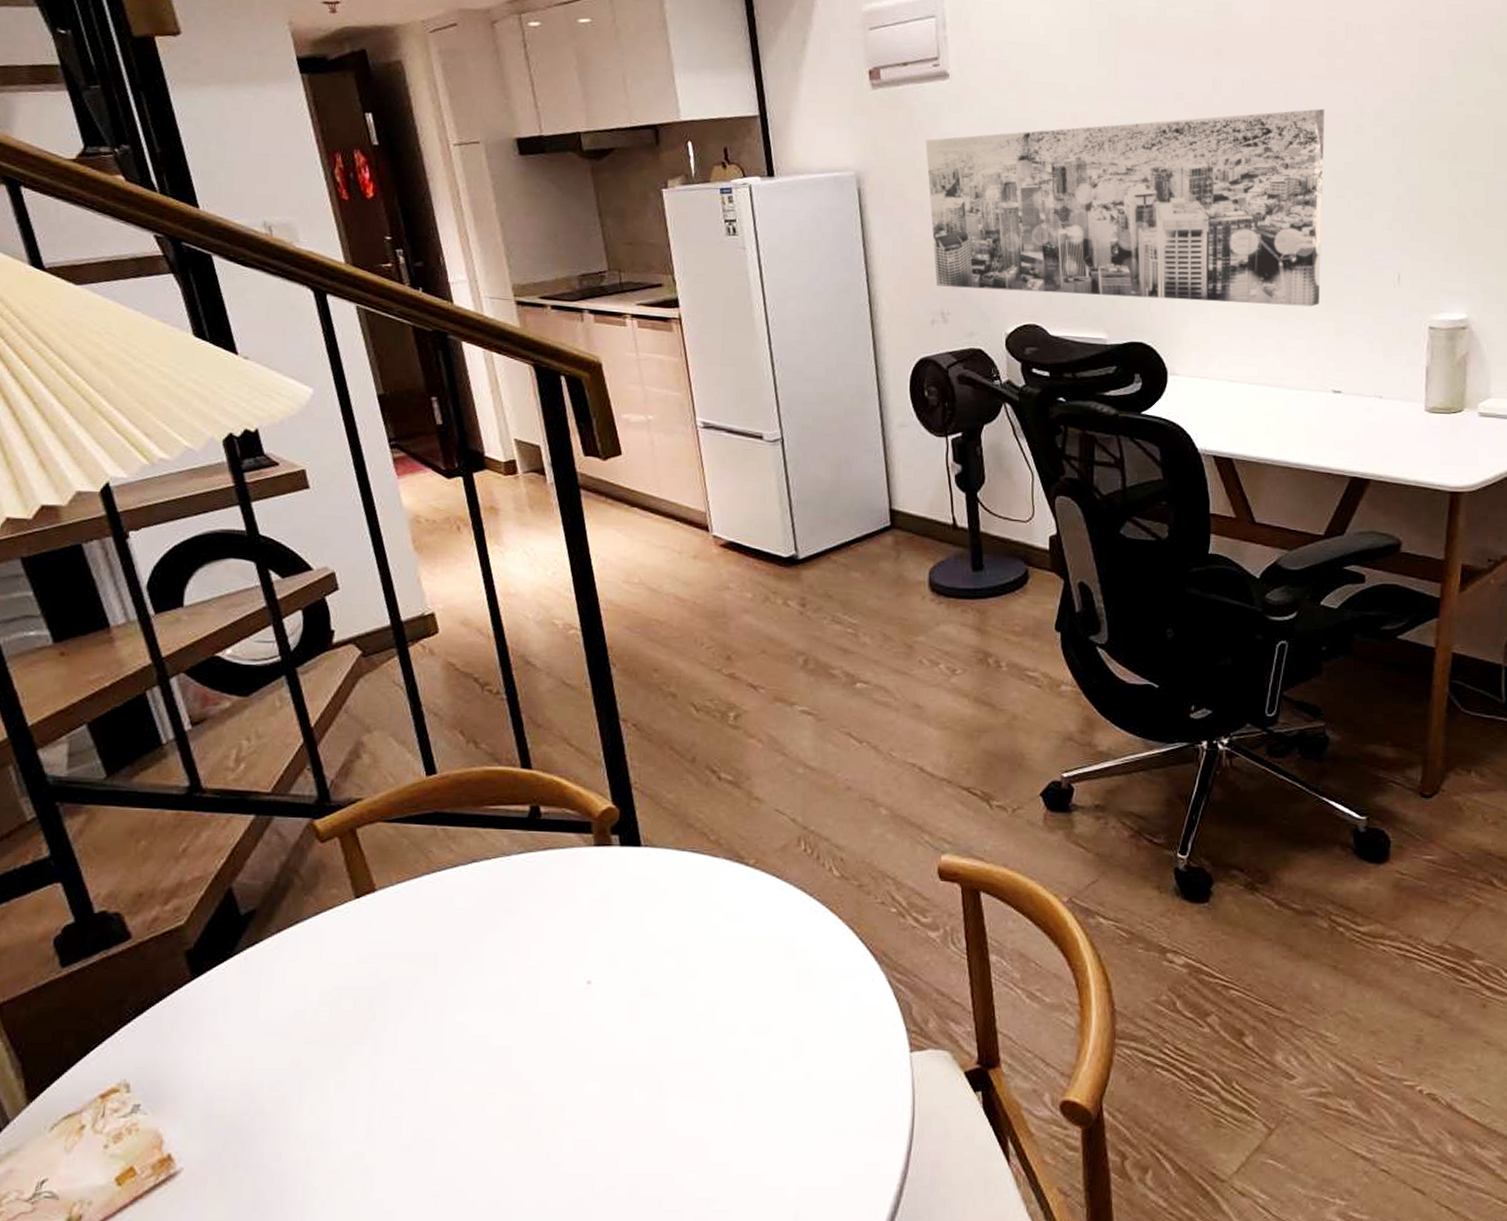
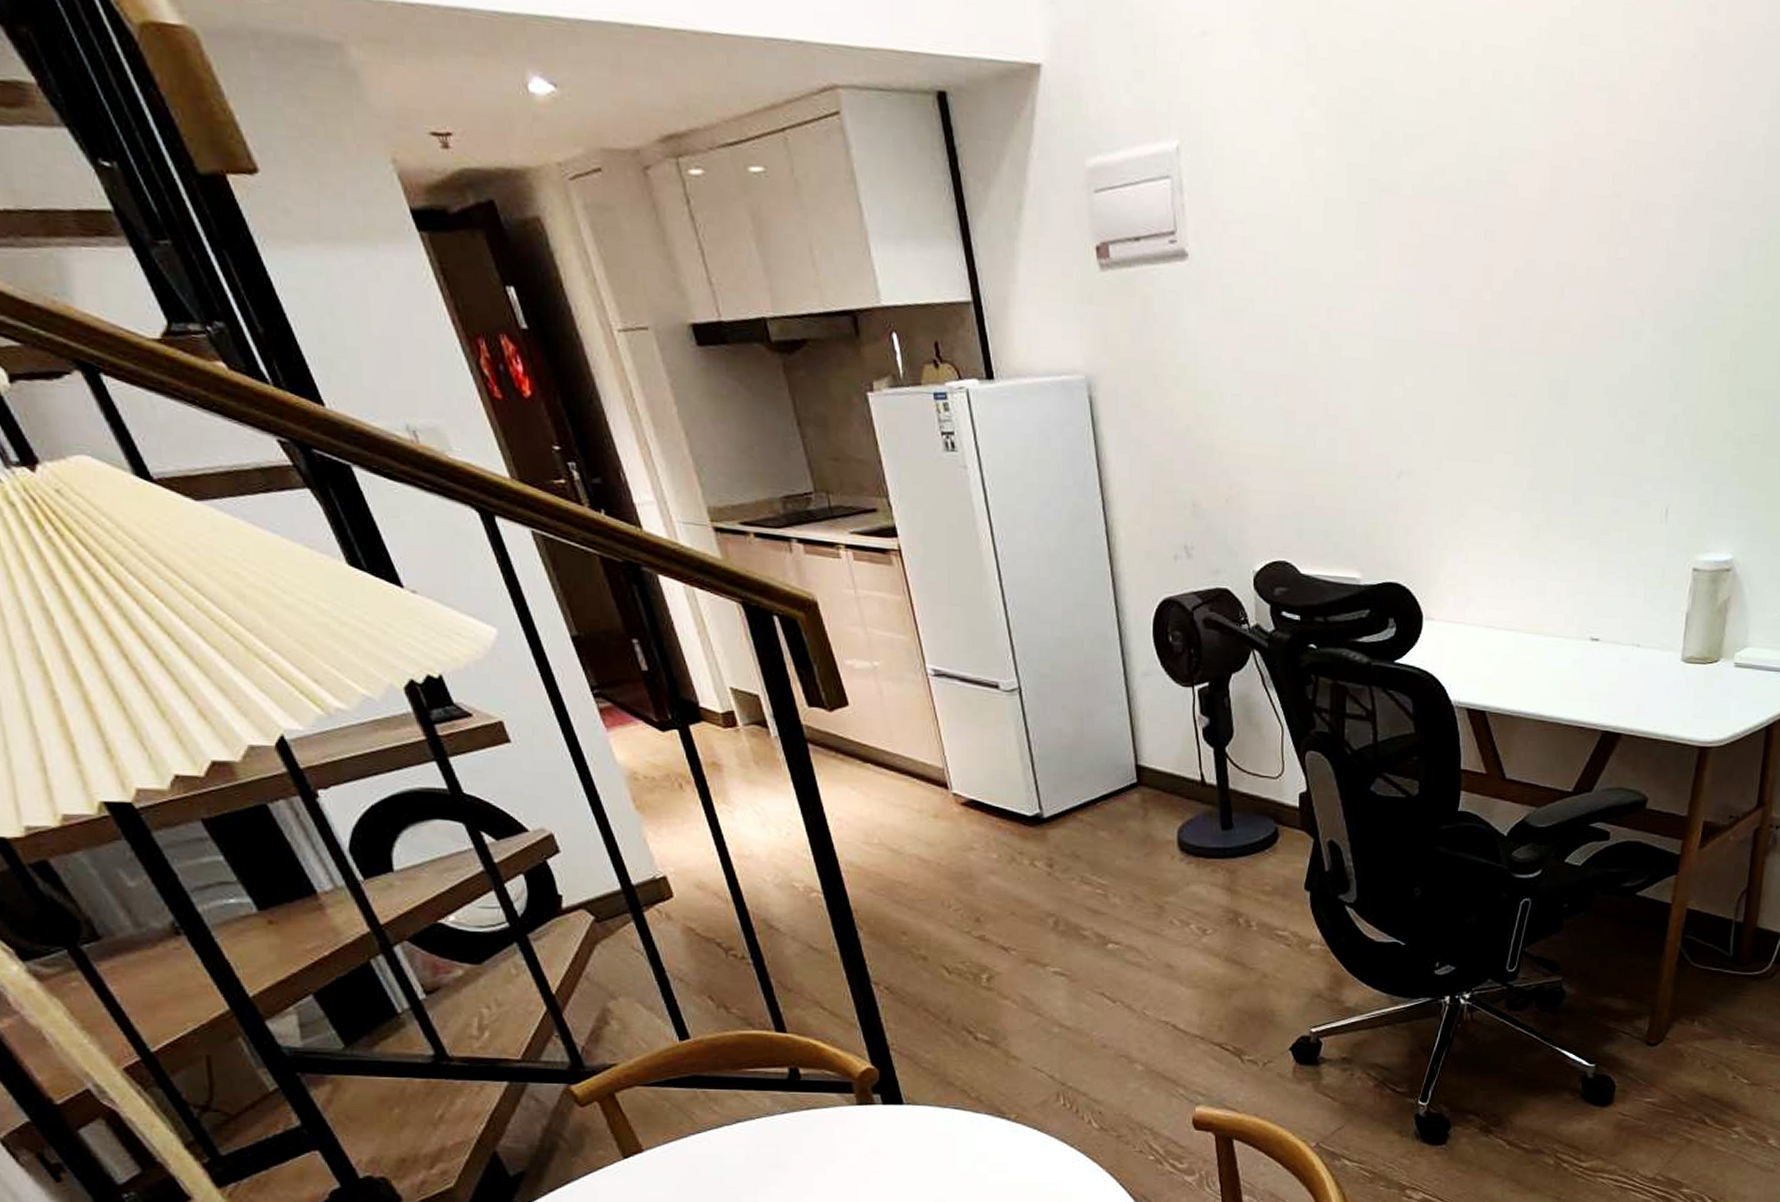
wall art: present [925,108,1325,307] -> none [1163,308,1603,544]

